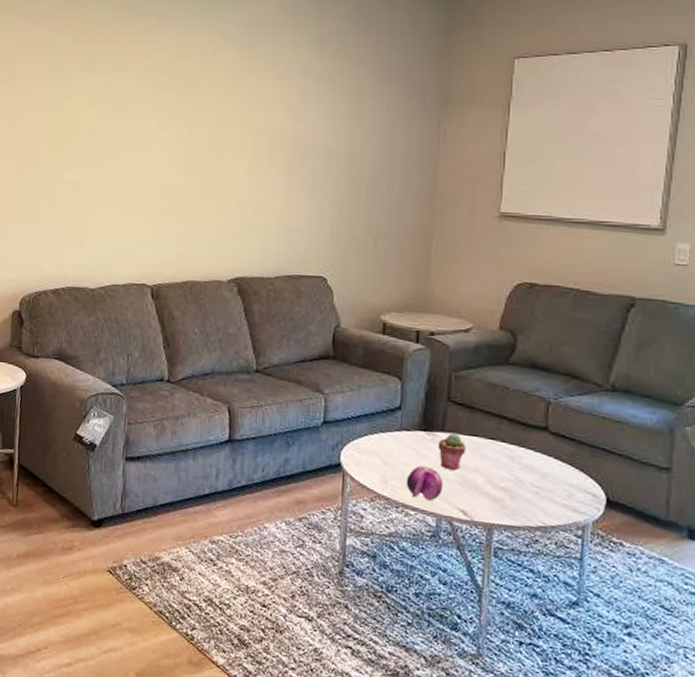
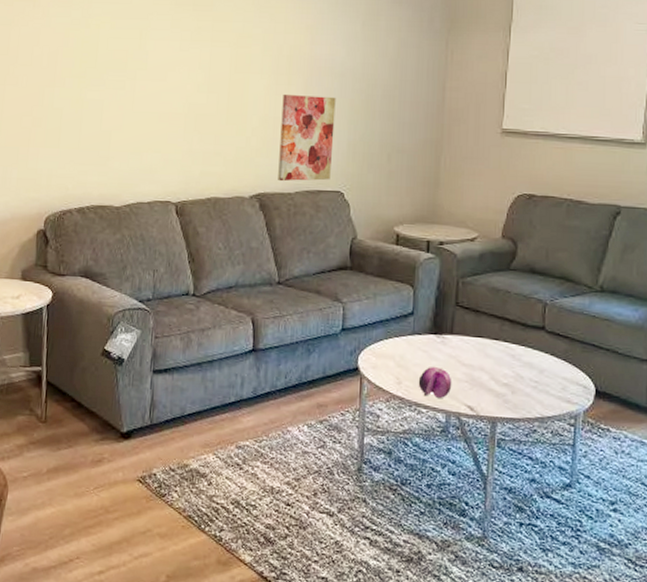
wall art: none [257,174,319,266] -> present [278,93,336,182]
potted succulent: present [437,434,466,470] -> none [446,336,472,369]

